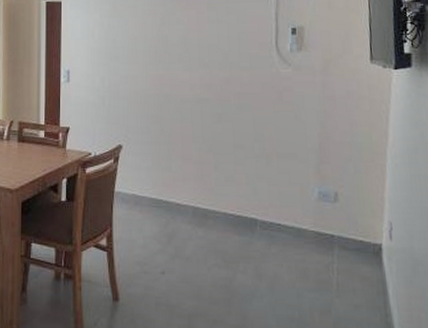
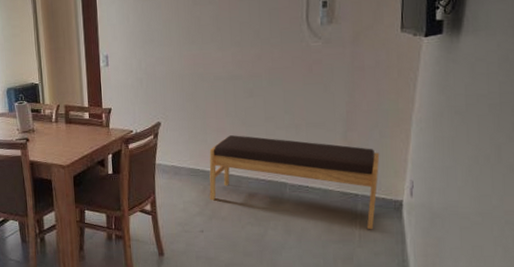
bench: none [172,163,356,278] -> present [209,135,380,230]

